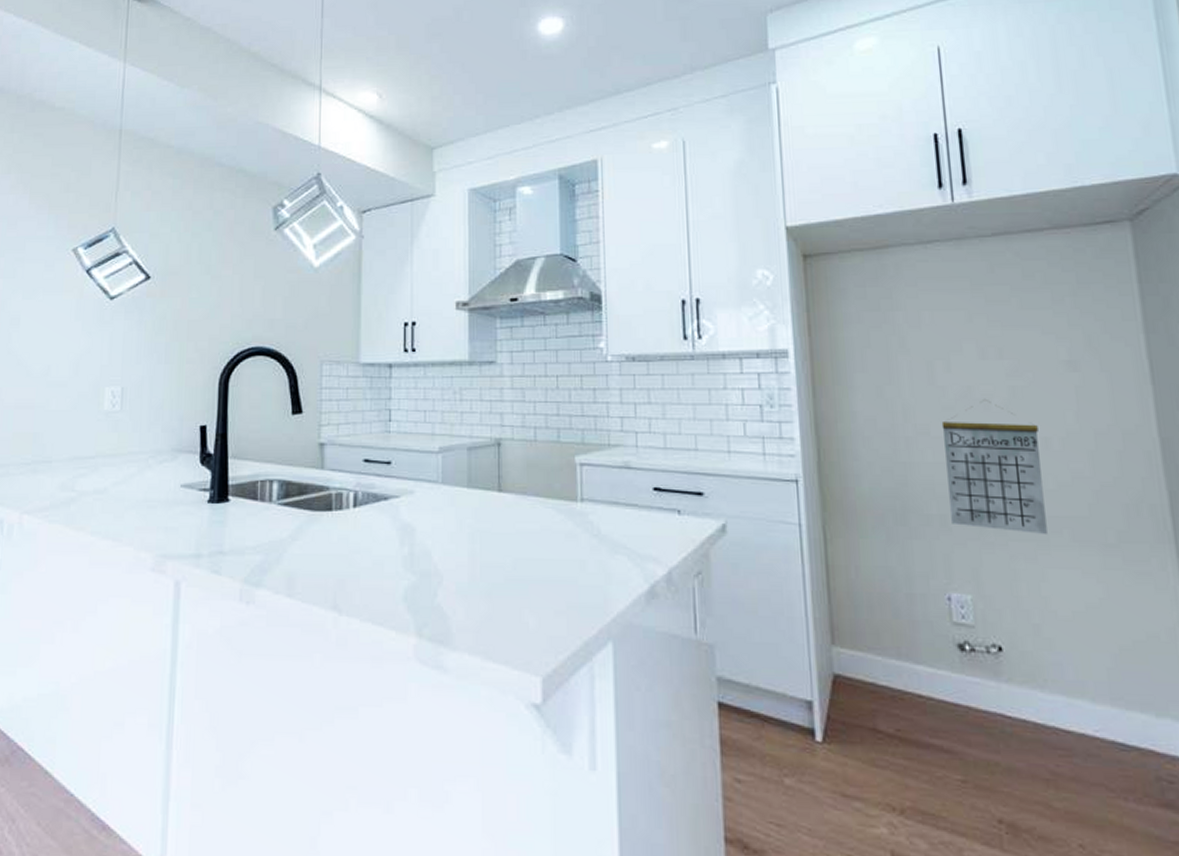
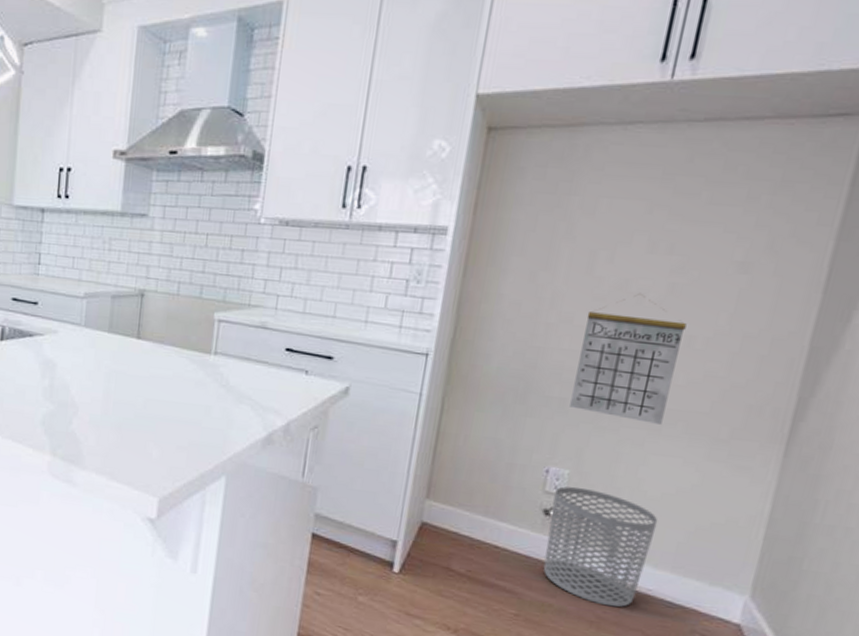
waste bin: none [964,613,1084,758] -> present [543,486,658,608]

